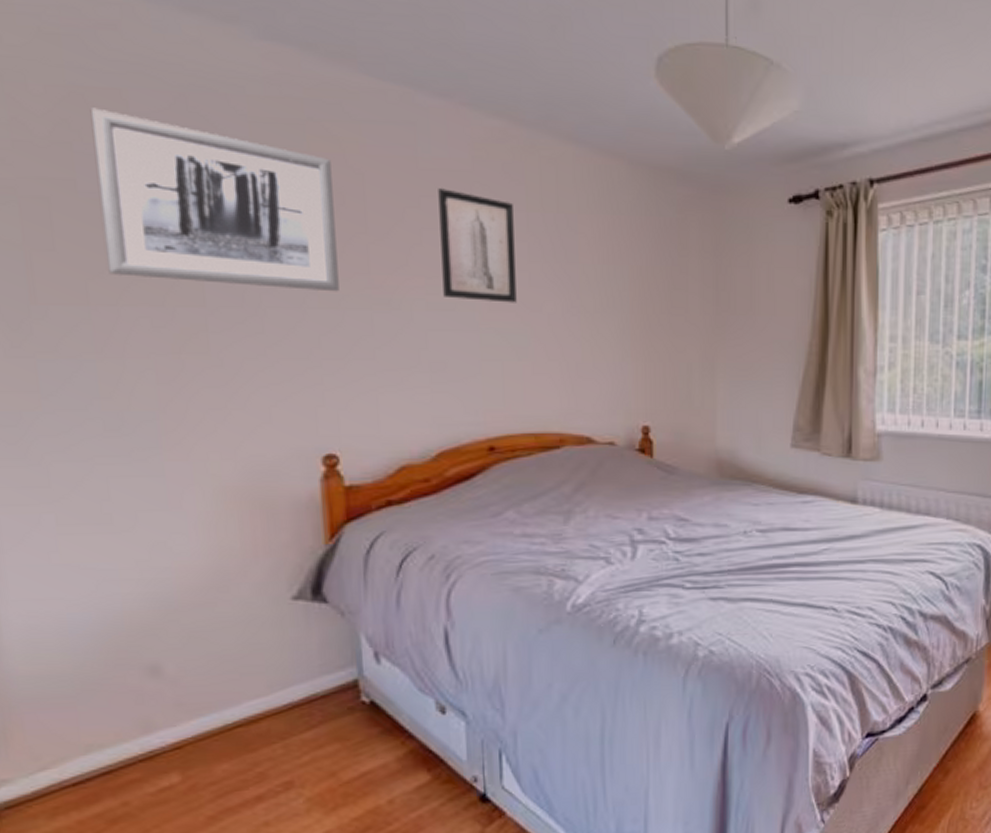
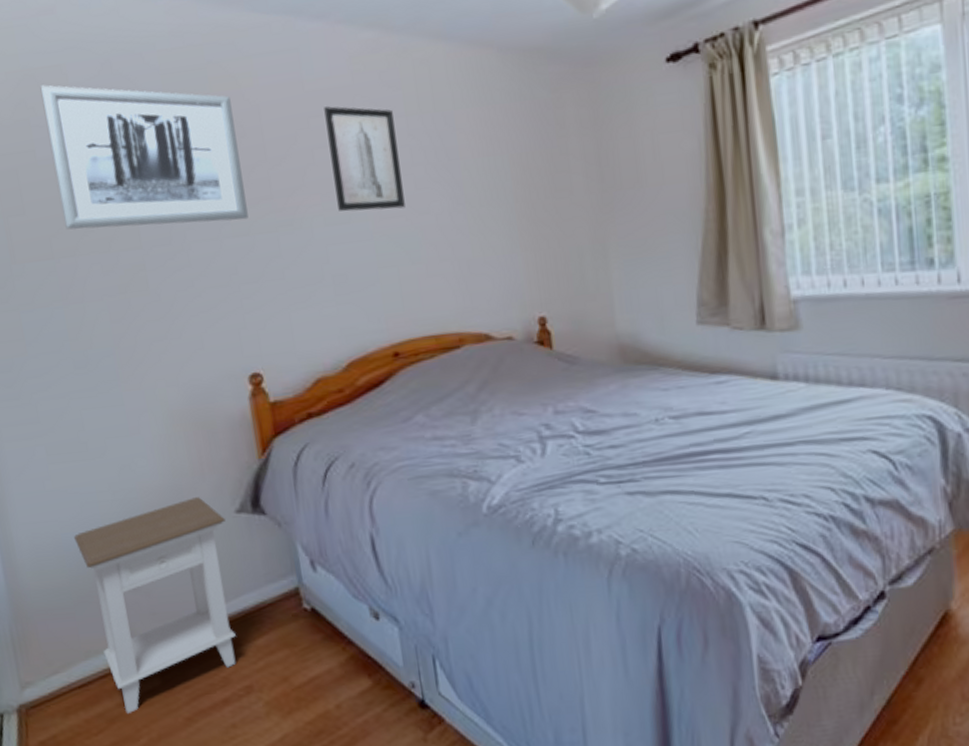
nightstand: none [83,581,279,814] -> present [73,497,236,715]

